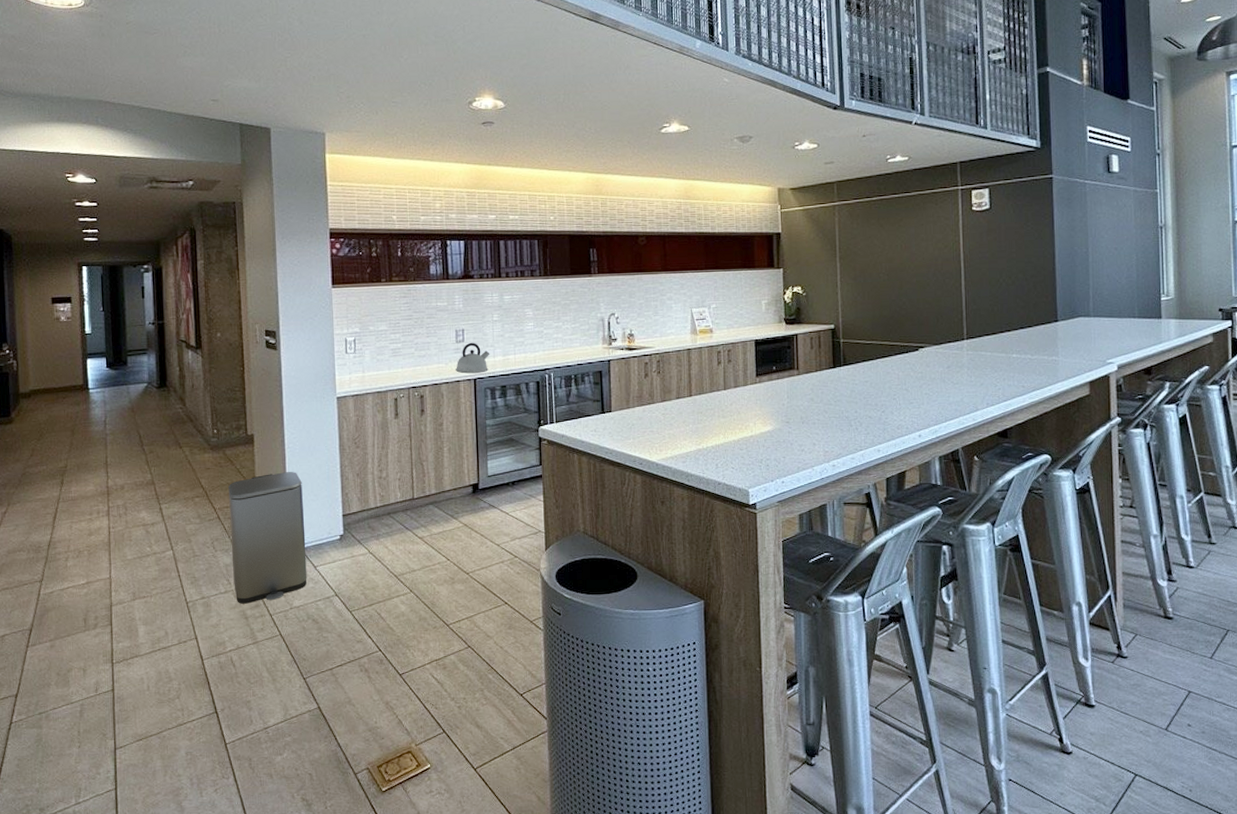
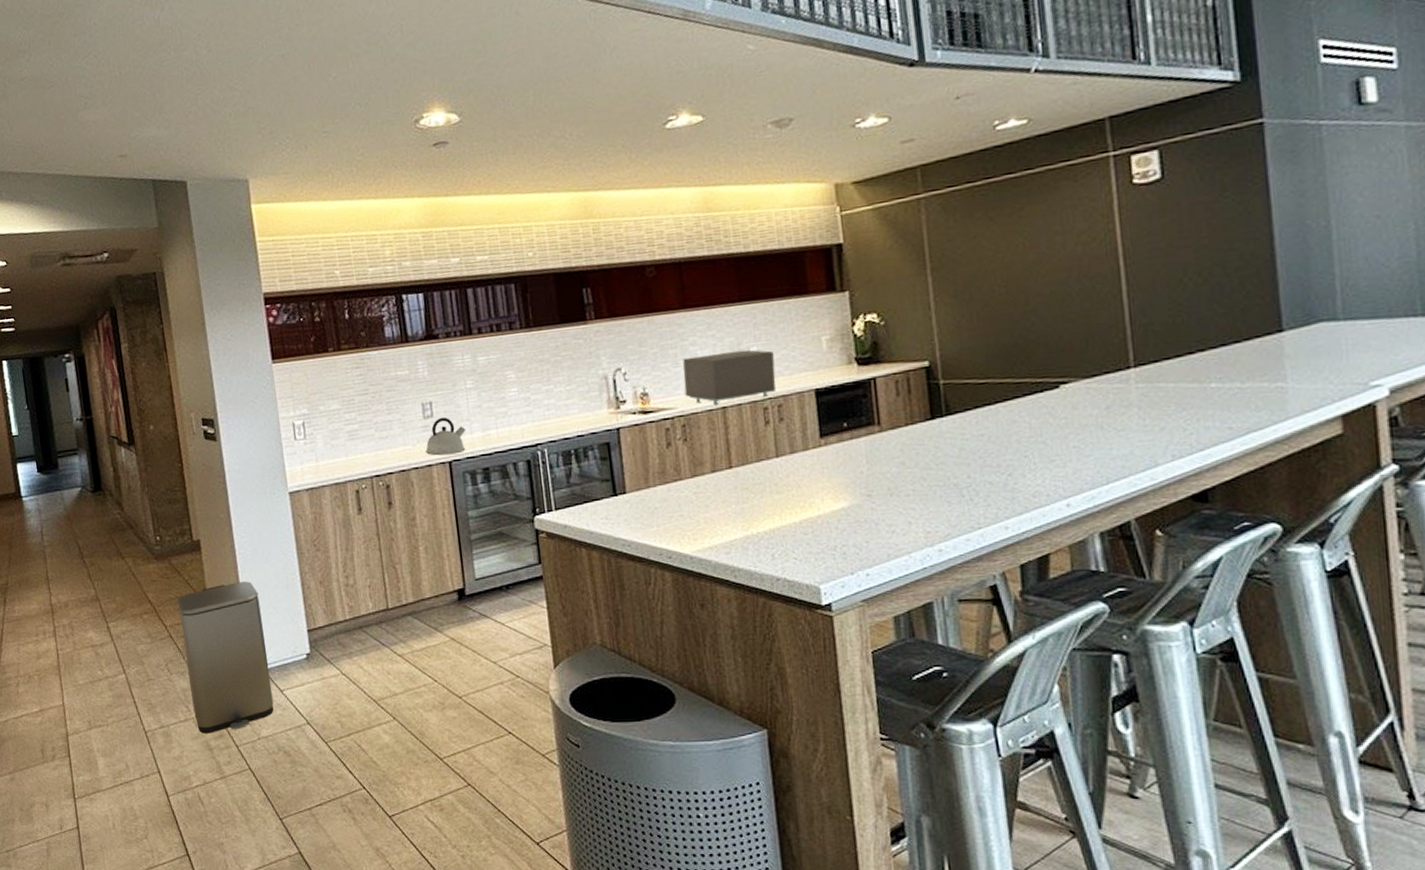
microwave: none [661,306,728,347] -> present [683,349,776,405]

